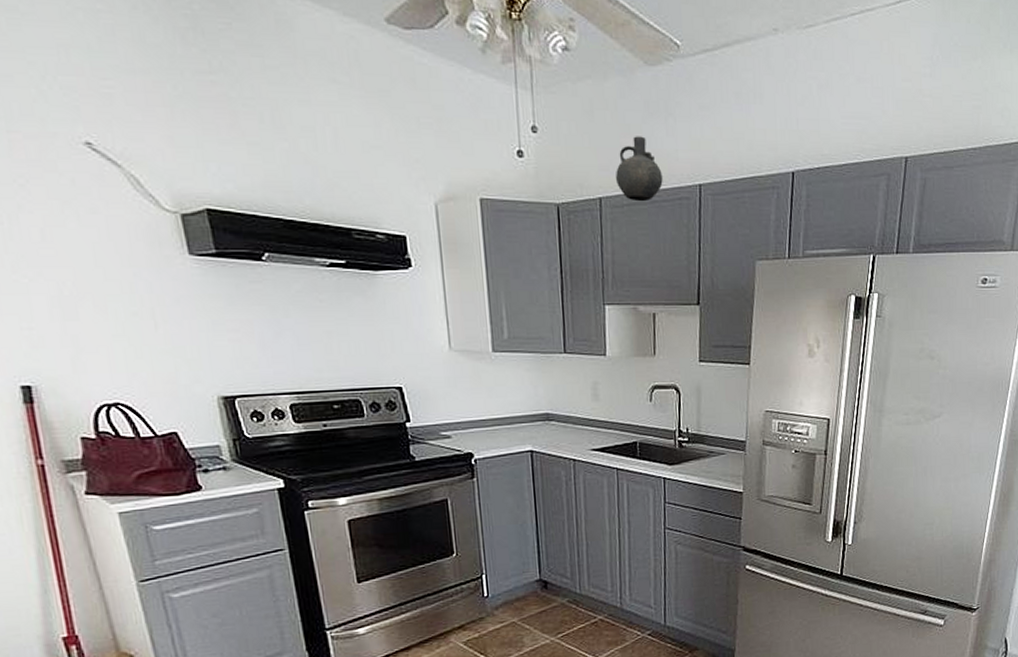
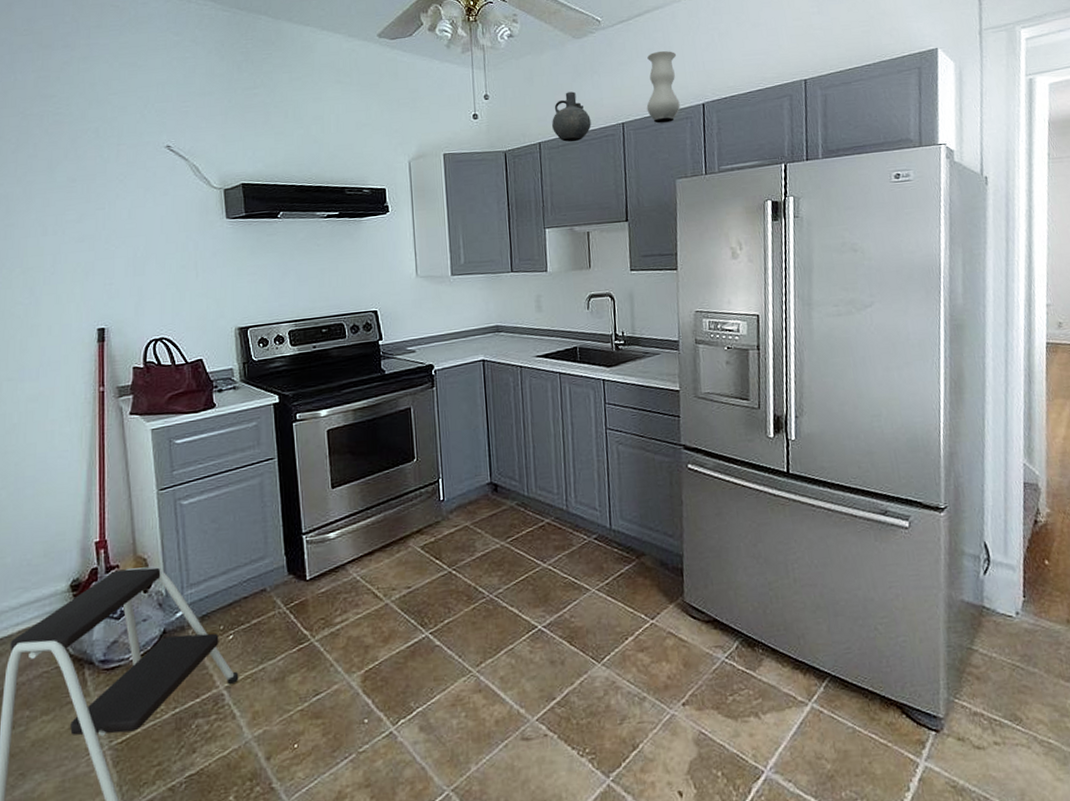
vase: none [728,97,768,191] -> present [646,50,680,124]

